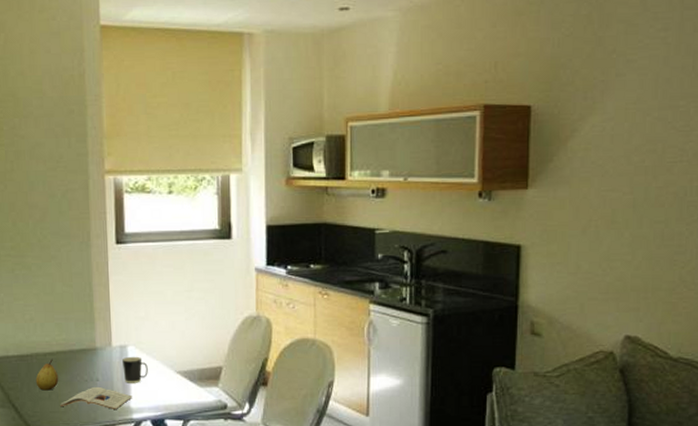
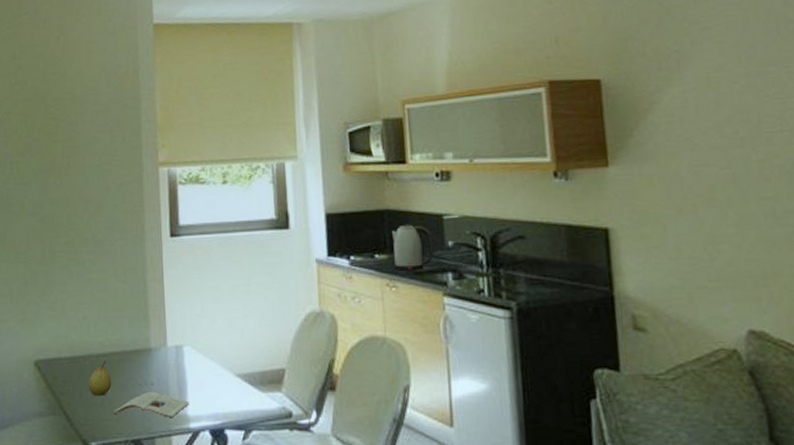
mug: present [122,356,148,383] -> none [178,357,205,388]
kettle: none [327,237,364,280] -> present [392,224,434,270]

